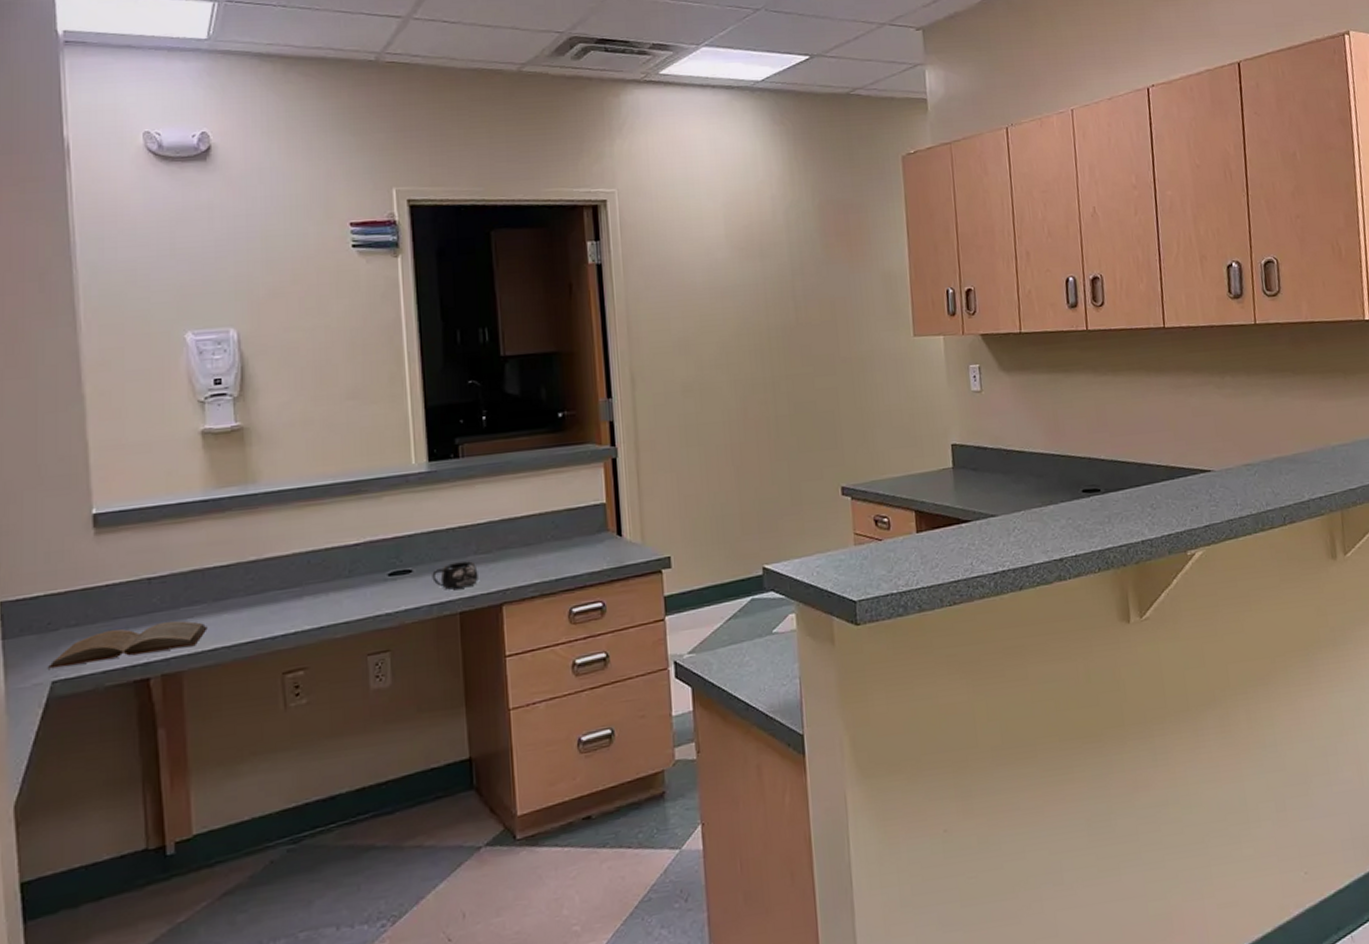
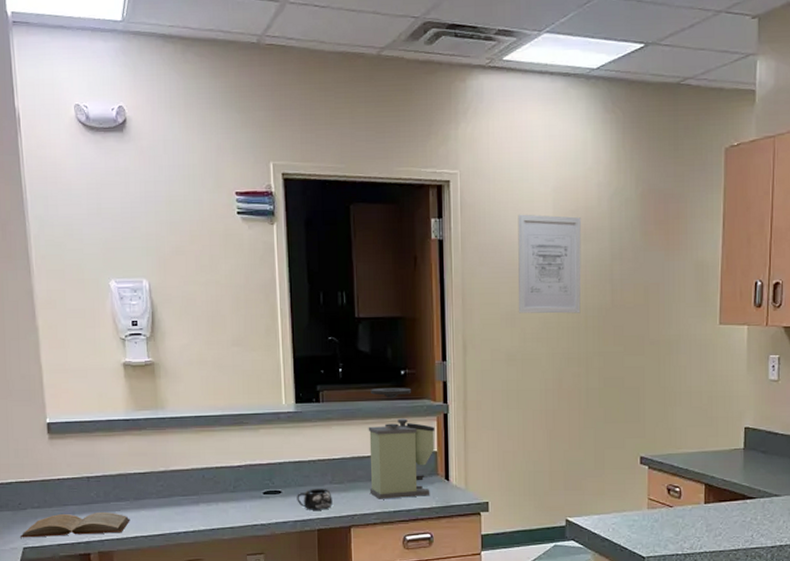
coffee grinder: none [520,432,603,567] -> present [368,388,435,499]
wall art: none [685,232,763,339] -> present [518,214,581,314]

